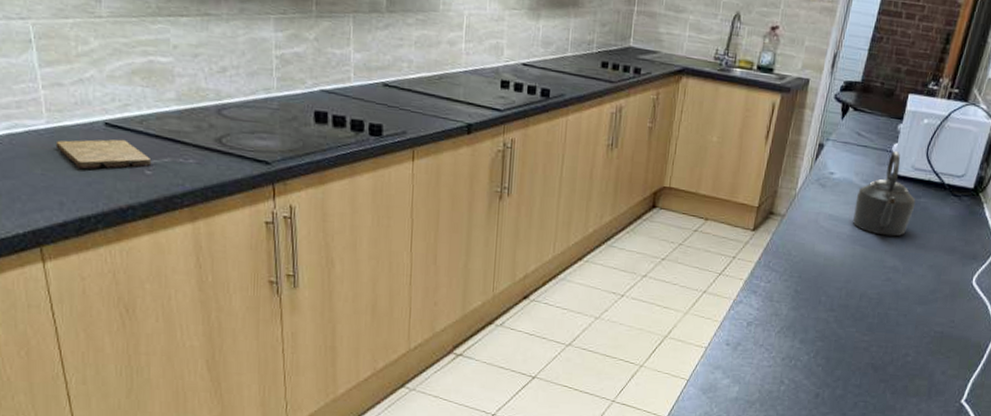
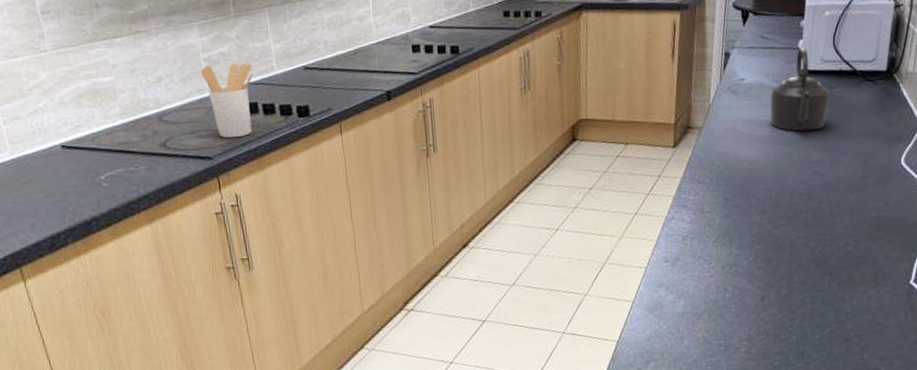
cutting board: present [55,139,152,170] -> none [21,158,107,192]
utensil holder: none [270,64,328,146] -> present [200,63,253,138]

